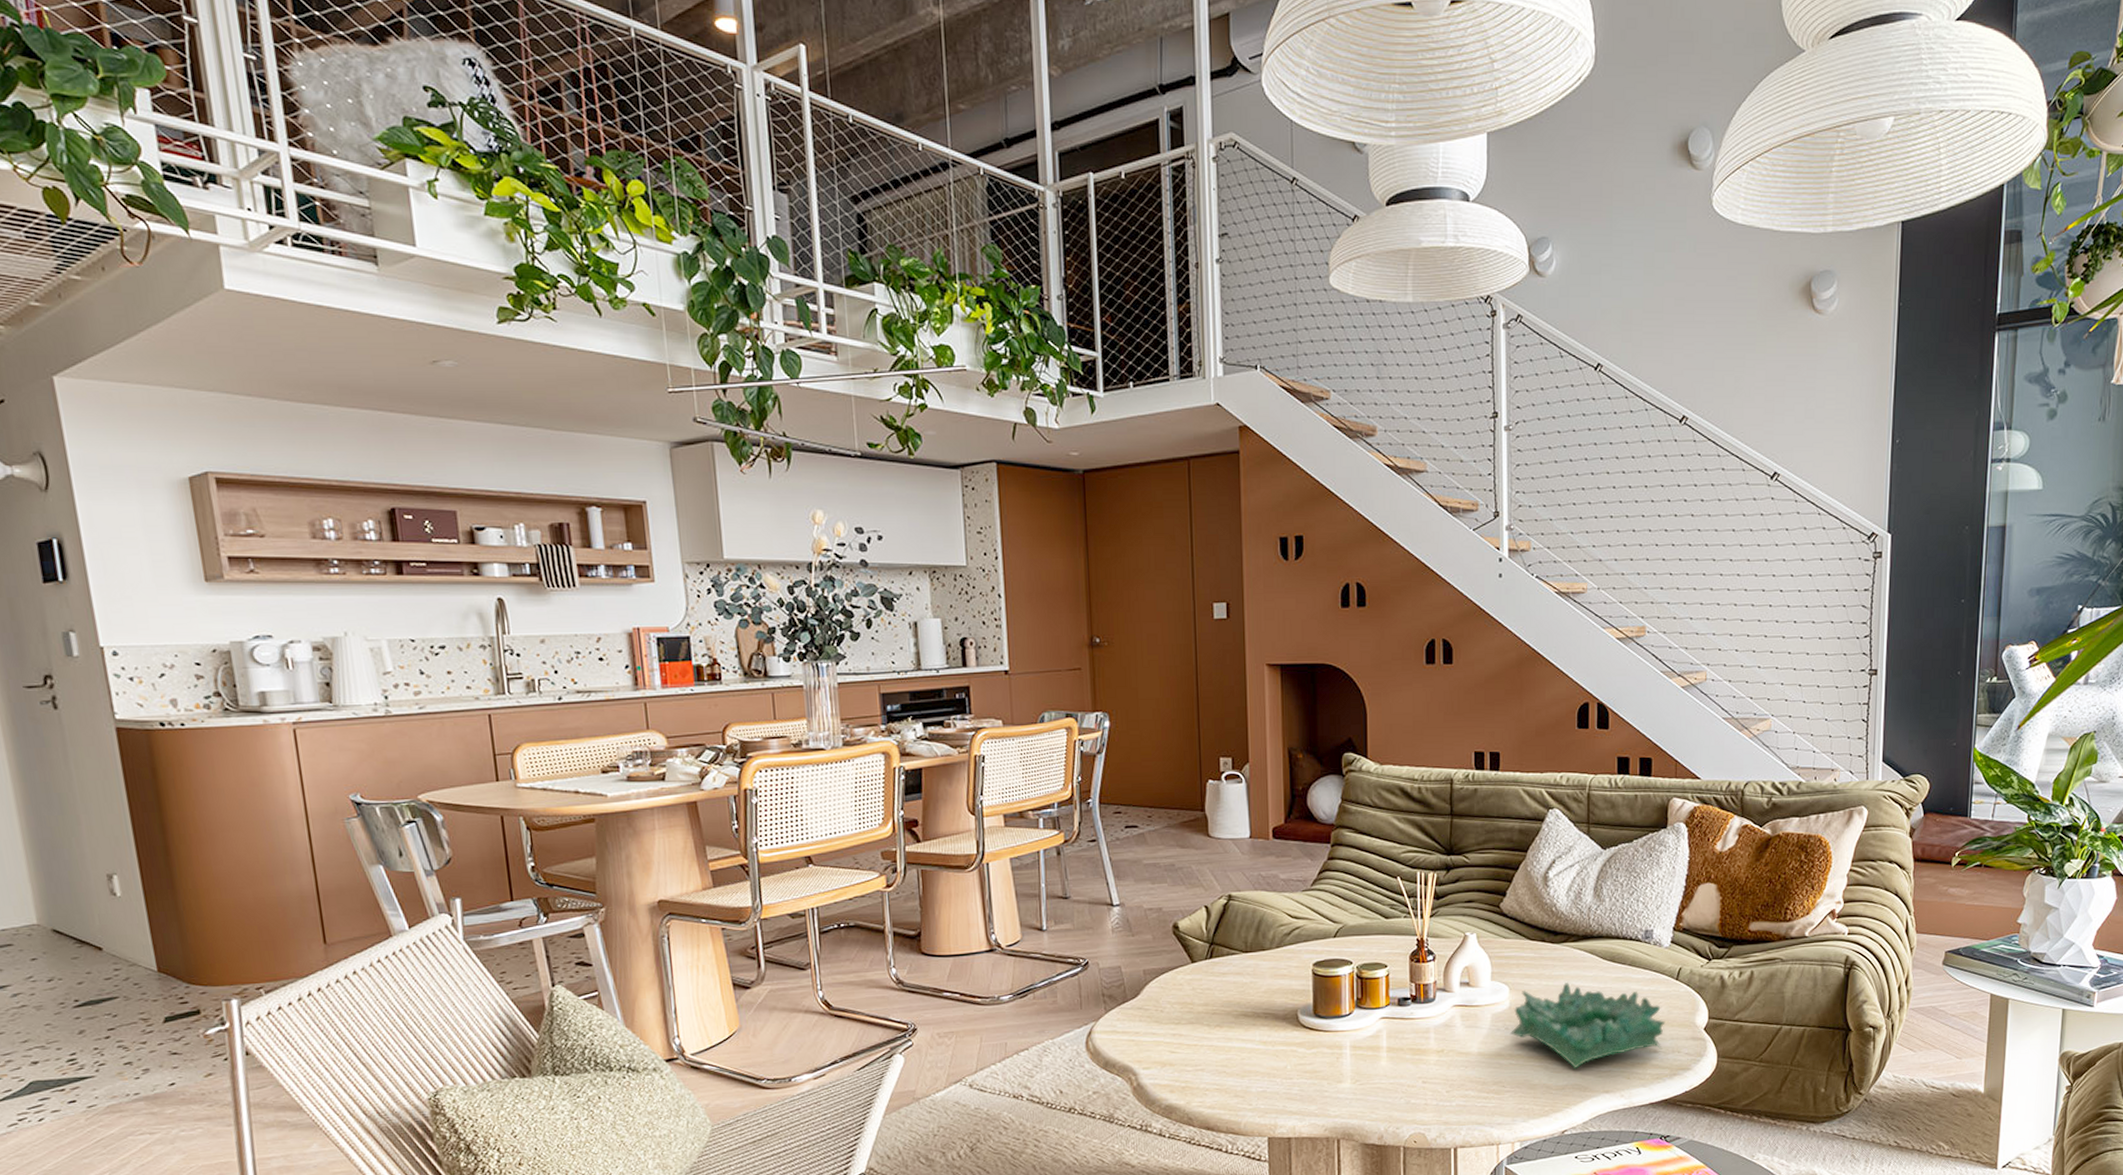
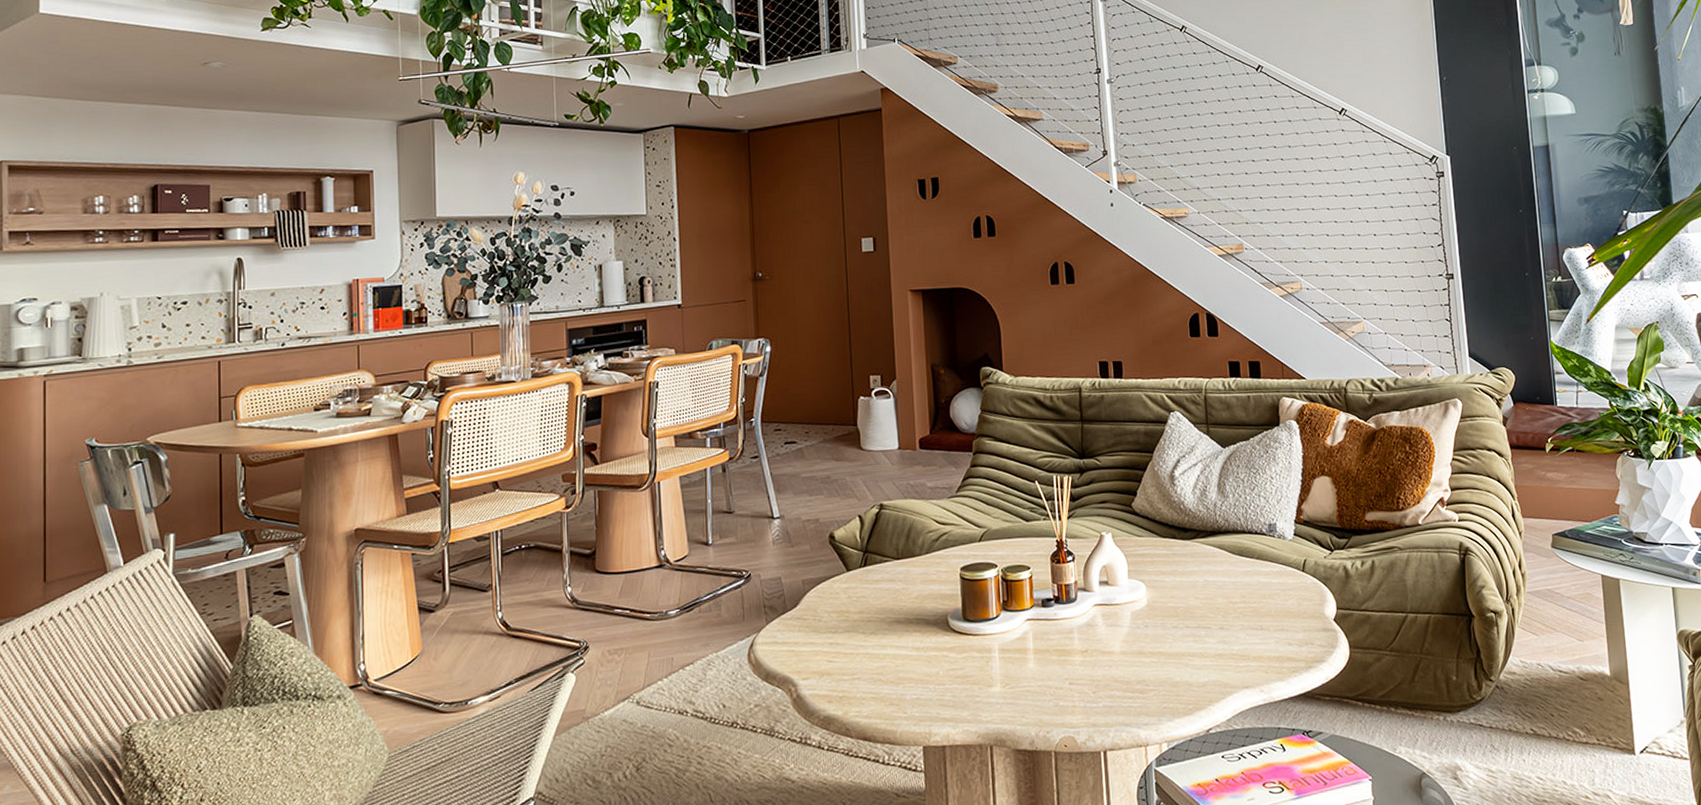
decorative bowl: present [1509,981,1665,1069] -> none [1149,577,1296,665]

